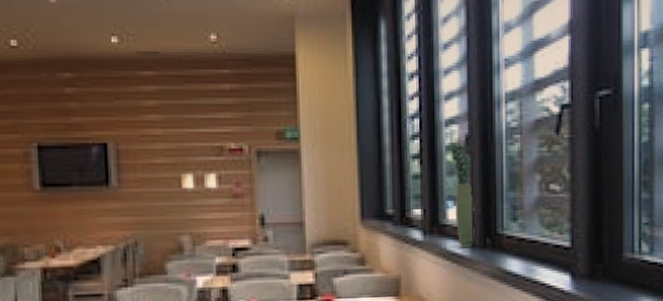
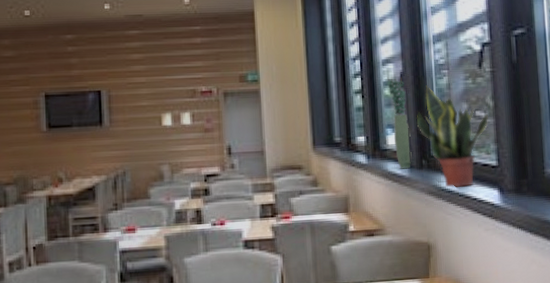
potted plant: none [481,152,563,272] -> present [416,85,488,188]

